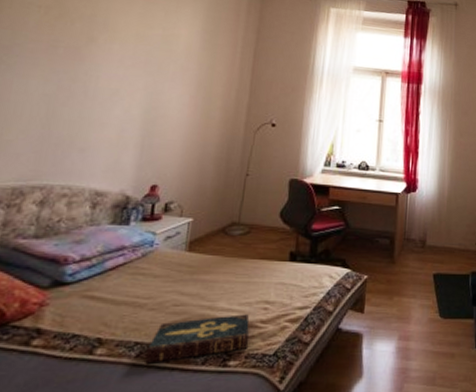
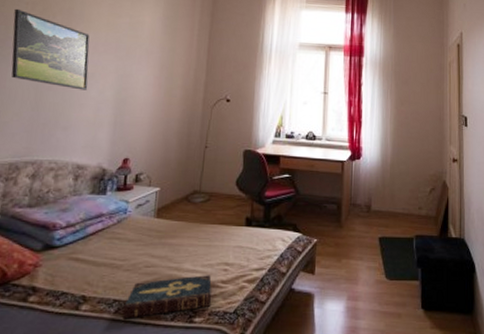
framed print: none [17,11,115,108] -> present [11,8,90,90]

